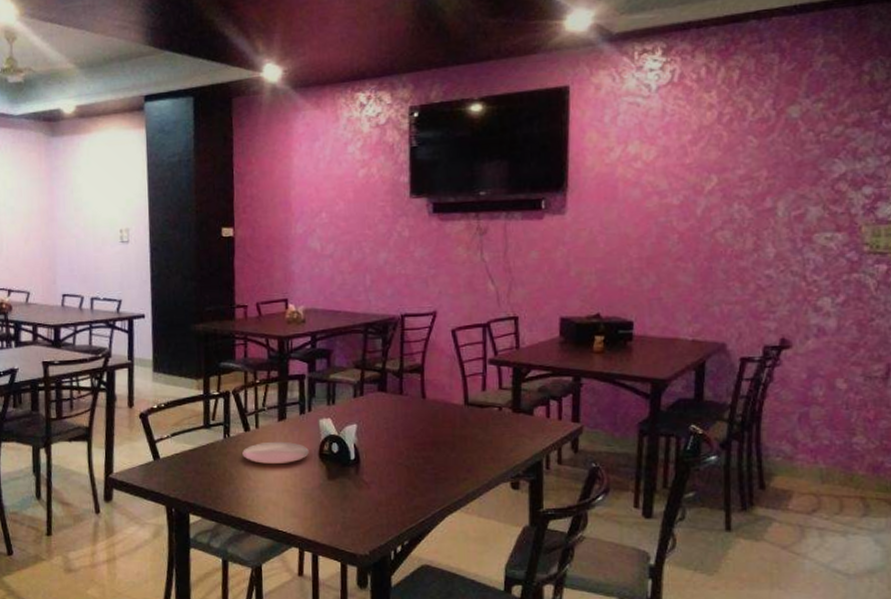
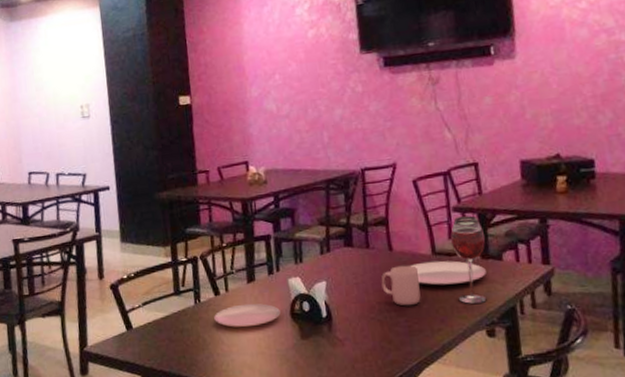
cup: none [411,413,450,454] -> present [381,265,421,306]
plate: none [441,411,516,436] -> present [410,260,486,286]
wineglass: none [484,369,519,456] -> present [450,215,487,304]

